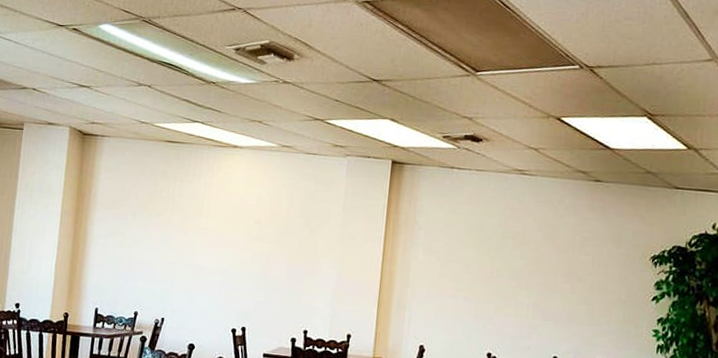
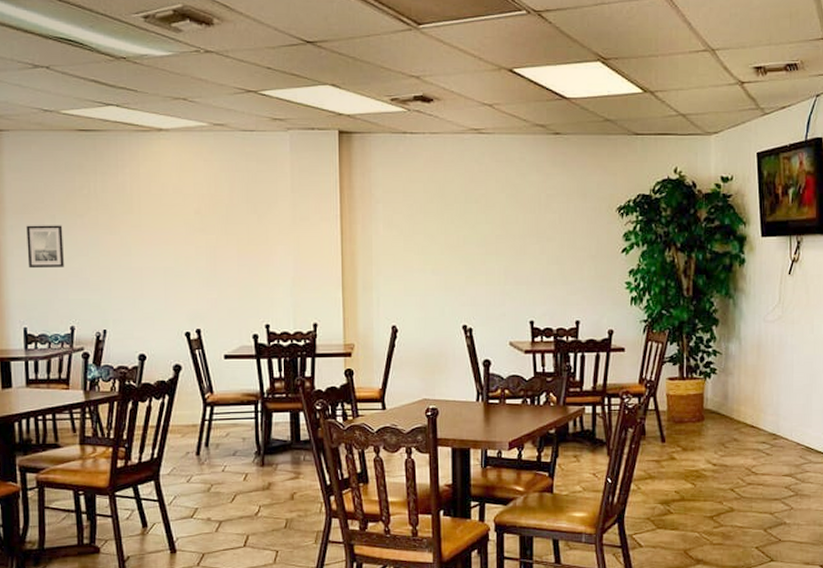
wall art: none [107,219,141,259] -> present [26,225,64,269]

